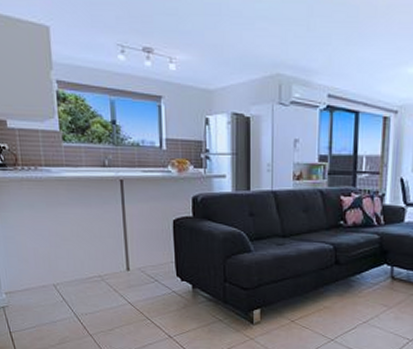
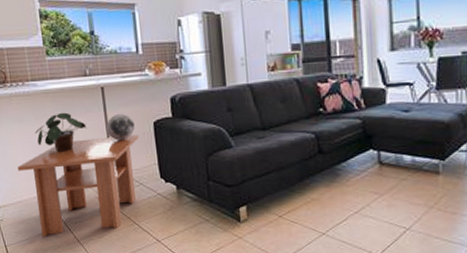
coffee table: none [25,231,157,327] -> present [17,135,139,238]
potted plant: none [47,202,103,243] -> present [35,112,87,153]
decorative sphere: none [123,208,153,236] -> present [106,113,135,140]

